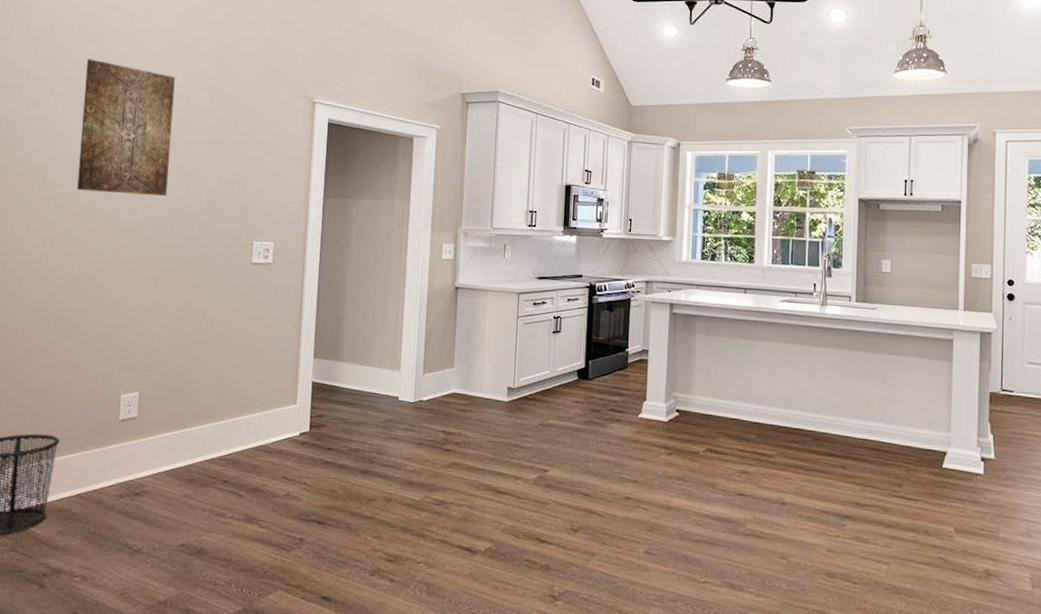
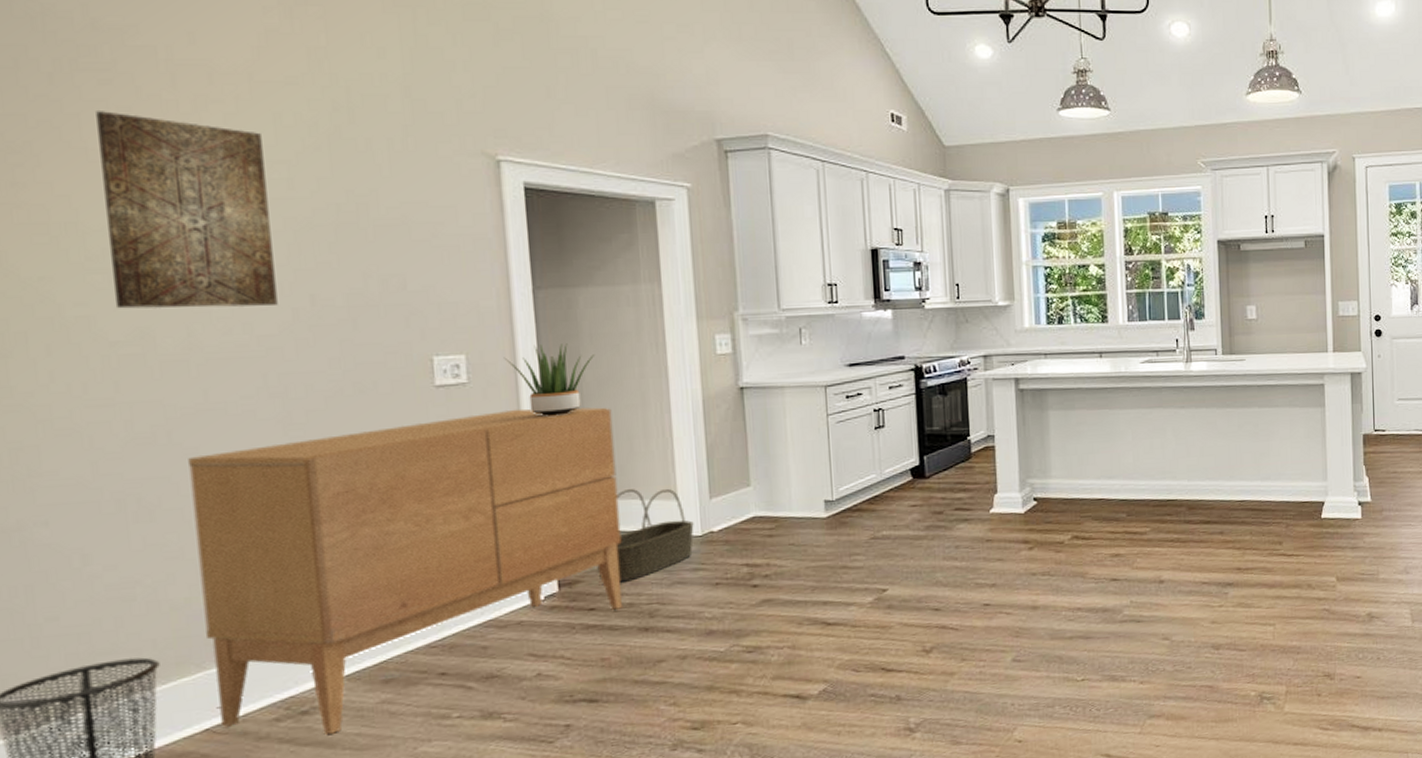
sideboard: none [87,286,364,514] -> present [188,407,622,734]
potted plant: none [298,239,358,295] -> present [503,343,596,416]
basket: none [338,358,410,430] -> present [599,488,694,581]

